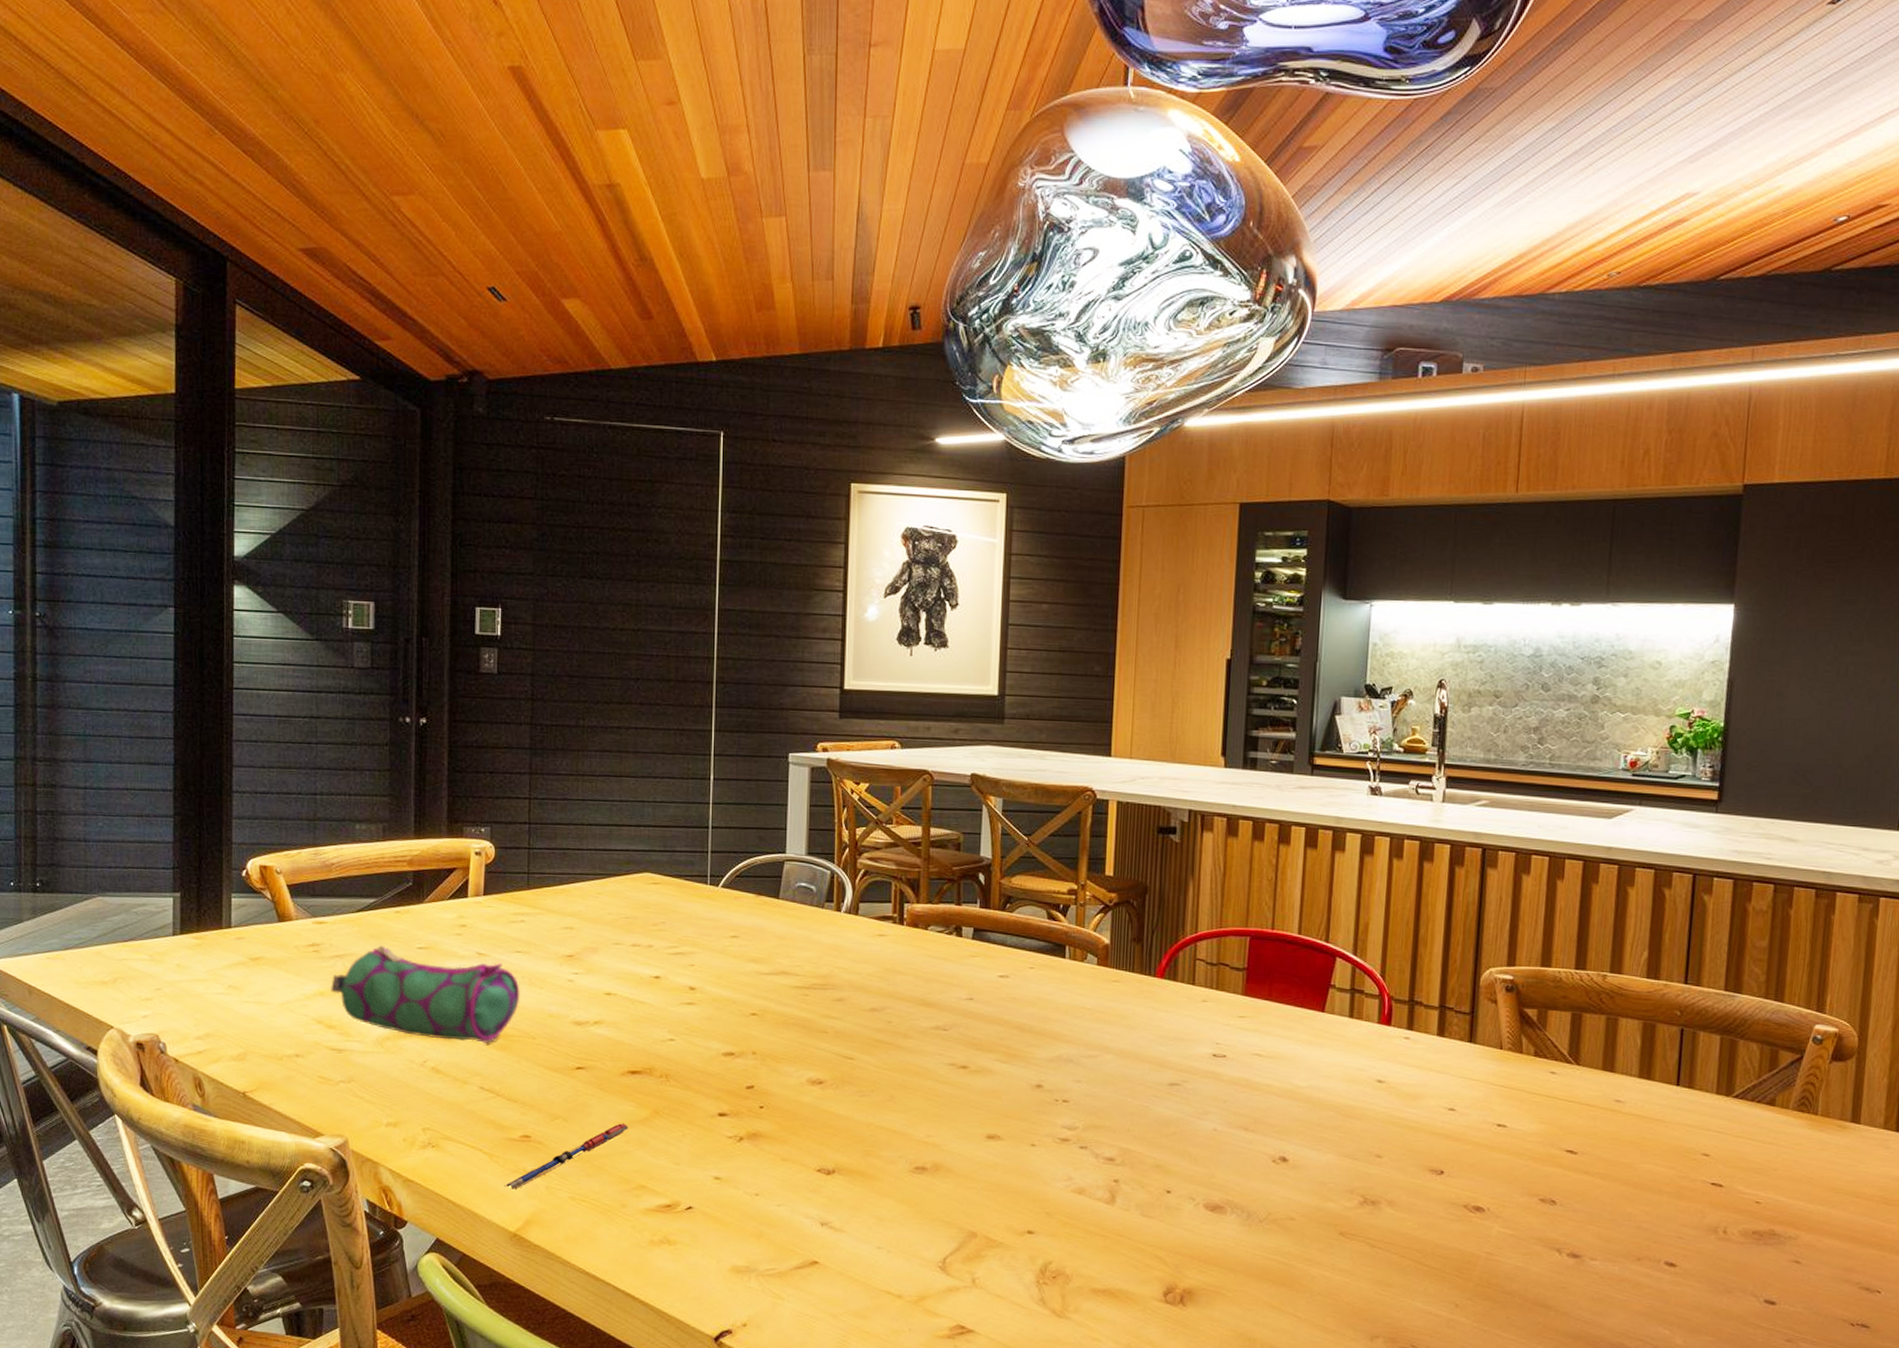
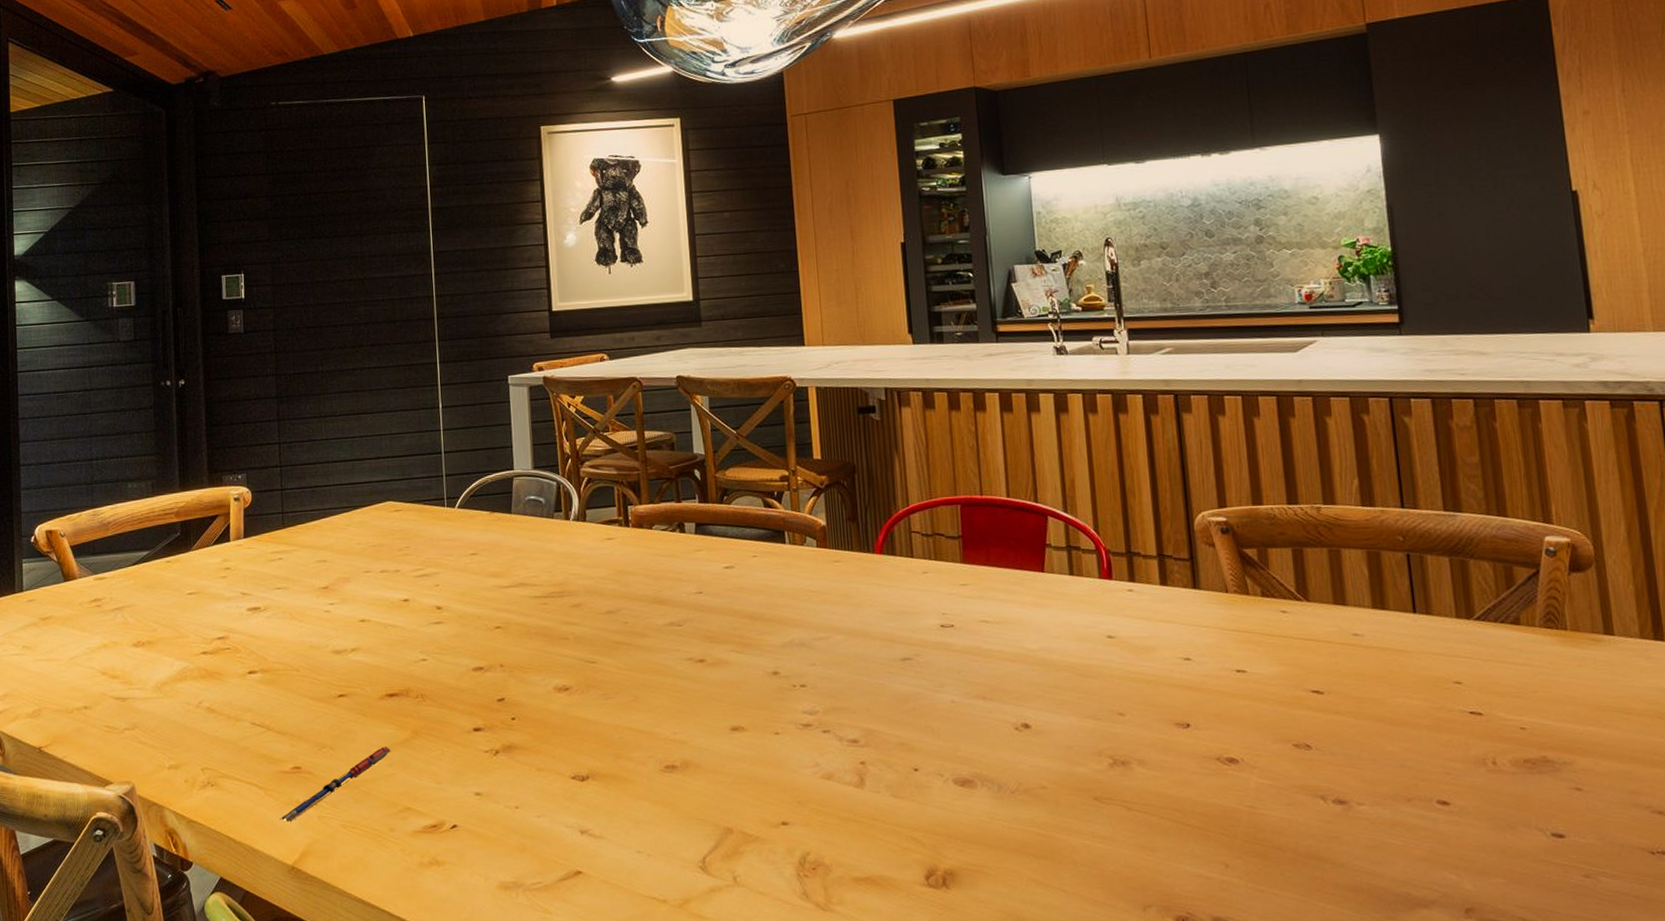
pencil case: present [330,945,520,1043] -> none [112,594,283,680]

